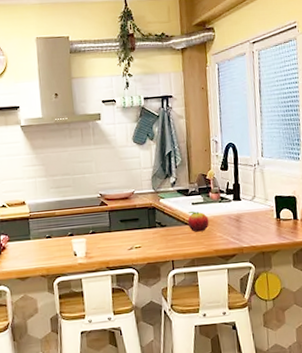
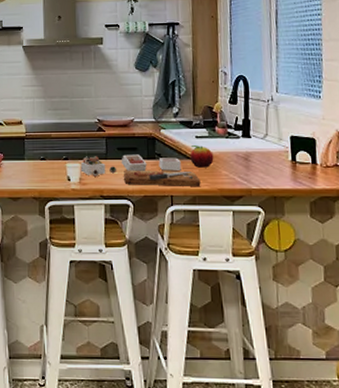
cutting board: none [85,224,199,254] -> present [80,154,201,186]

